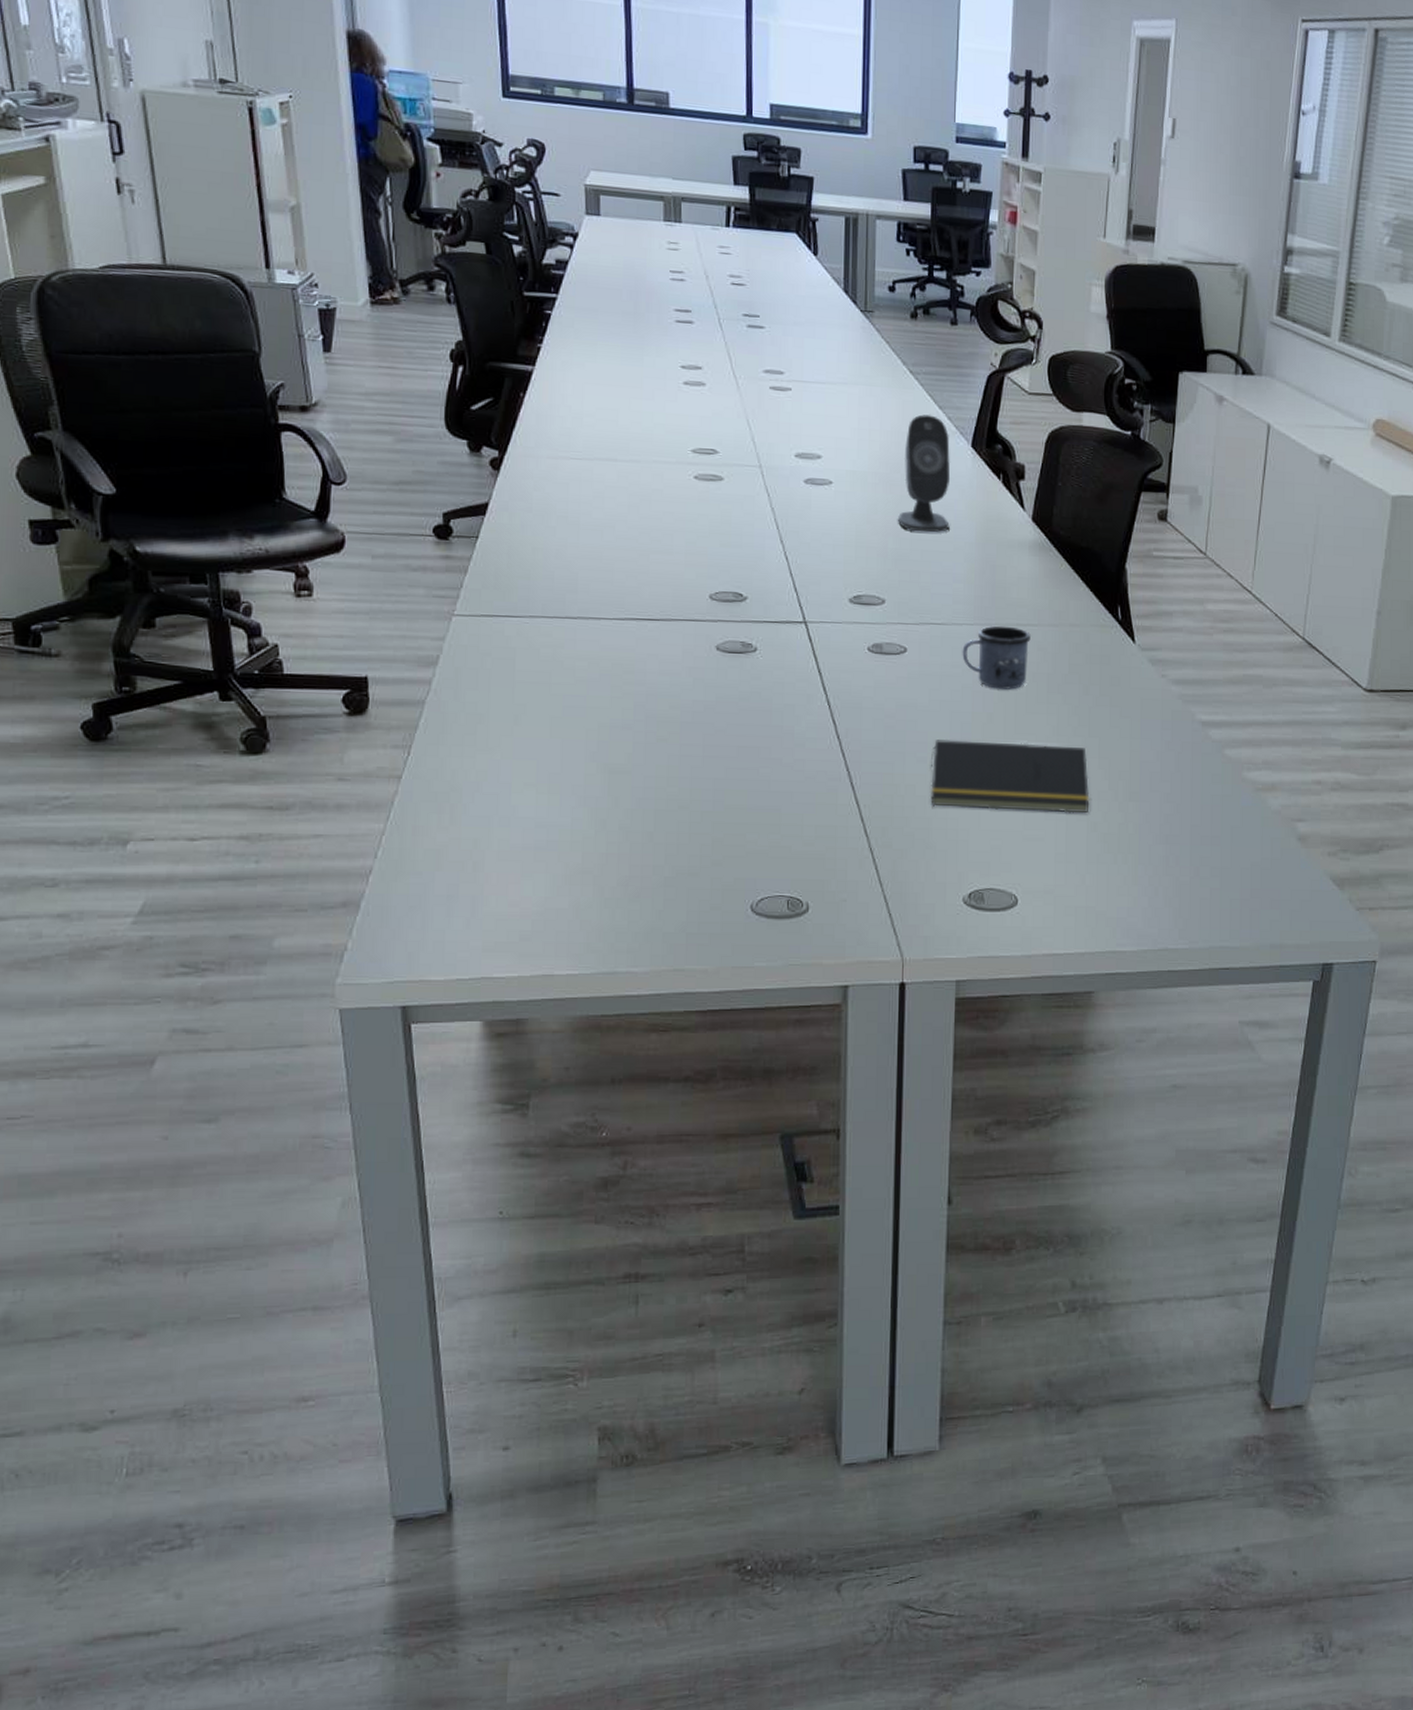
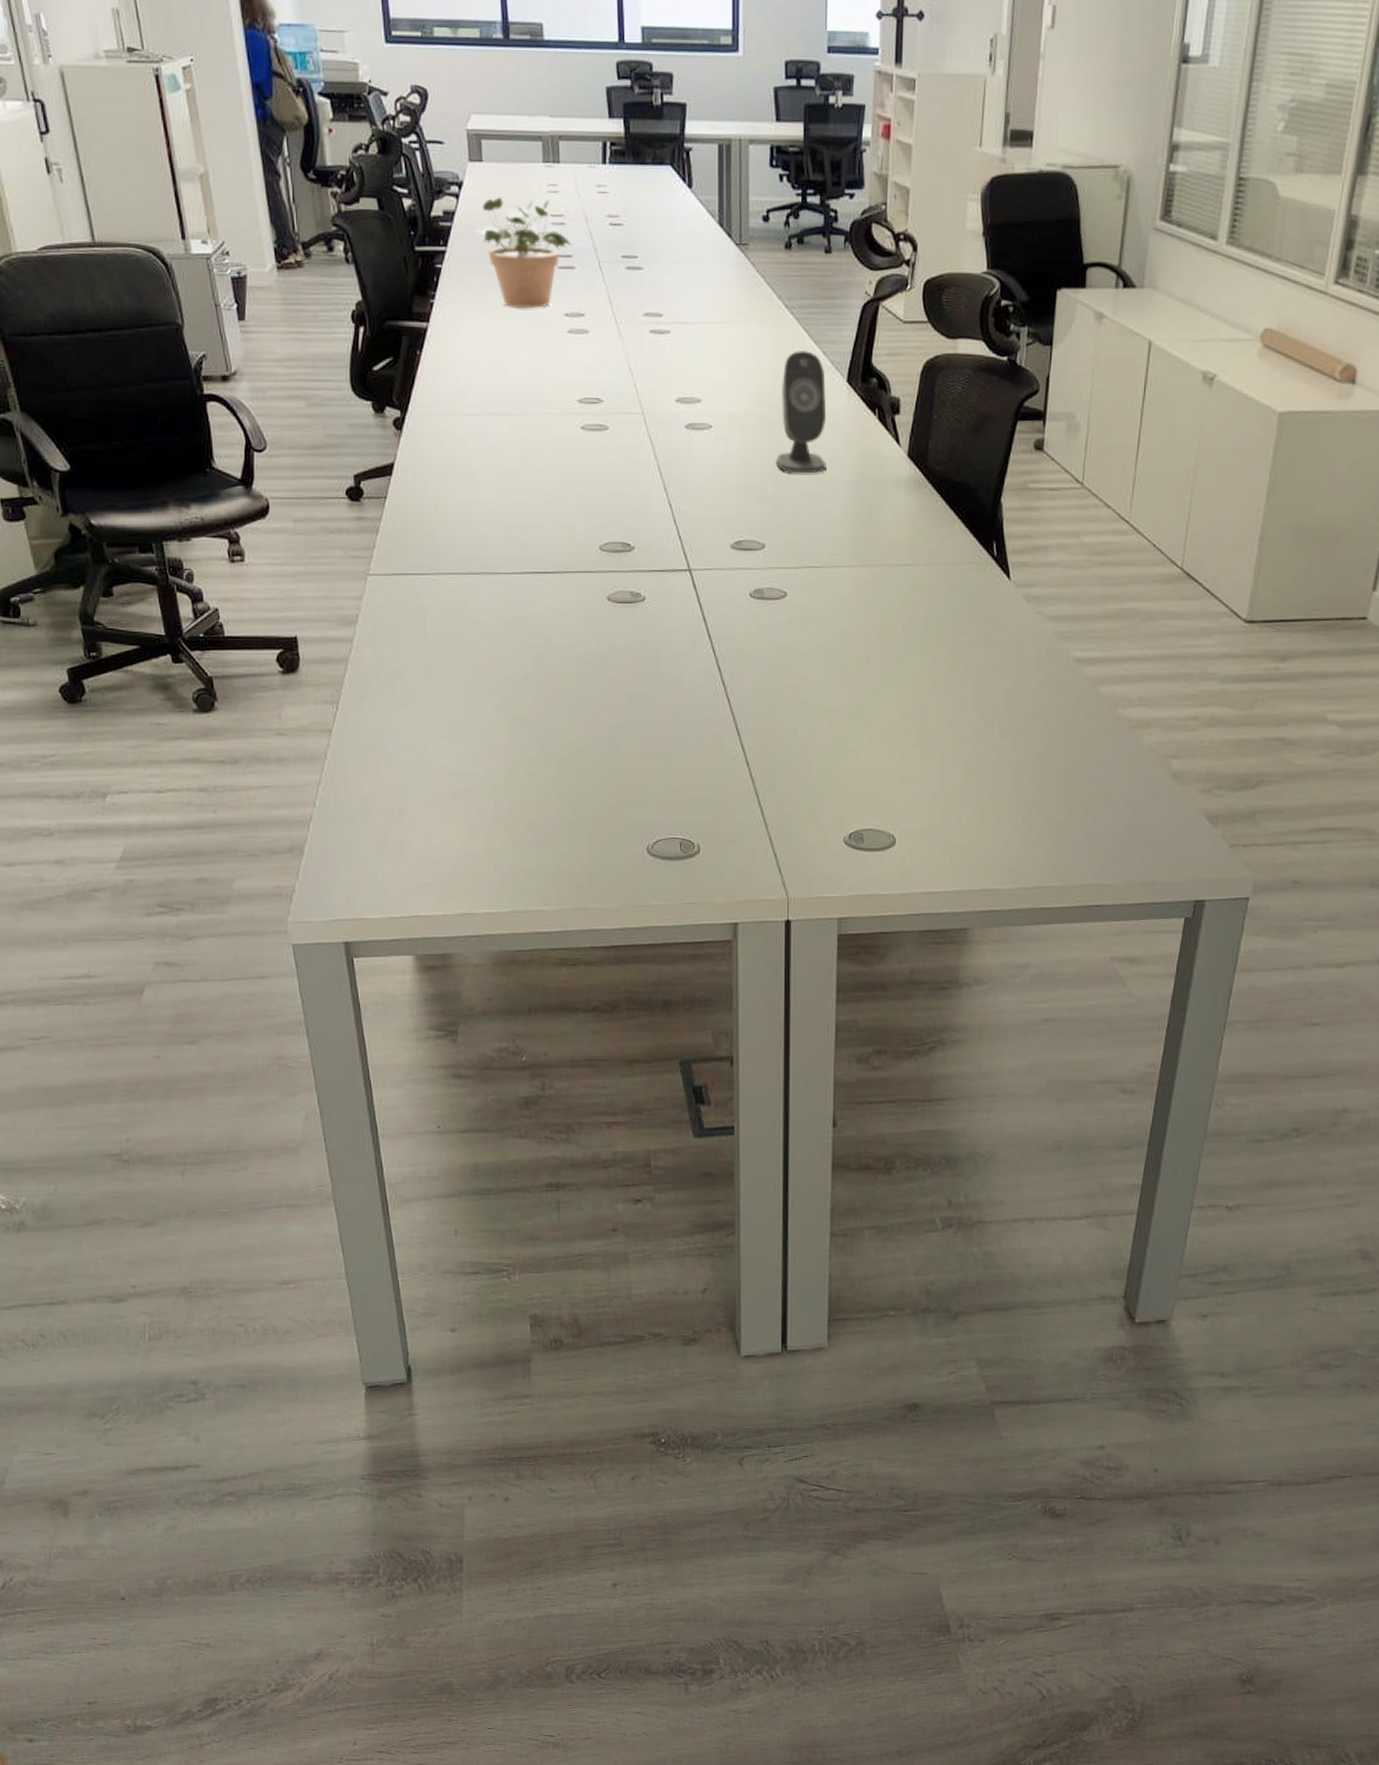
potted plant: none [590,250,692,359] -> present [476,197,572,308]
notepad: present [930,739,1090,813] -> none [811,683,965,754]
mug: present [962,625,1031,690] -> none [840,566,907,631]

